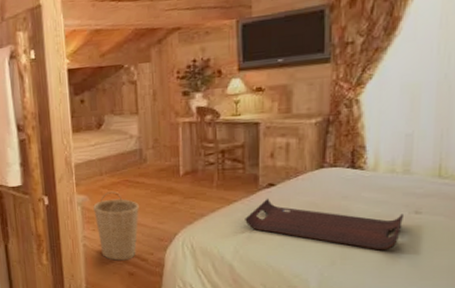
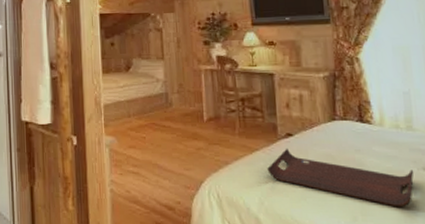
basket: present [93,191,139,261] -> none [121,134,166,209]

